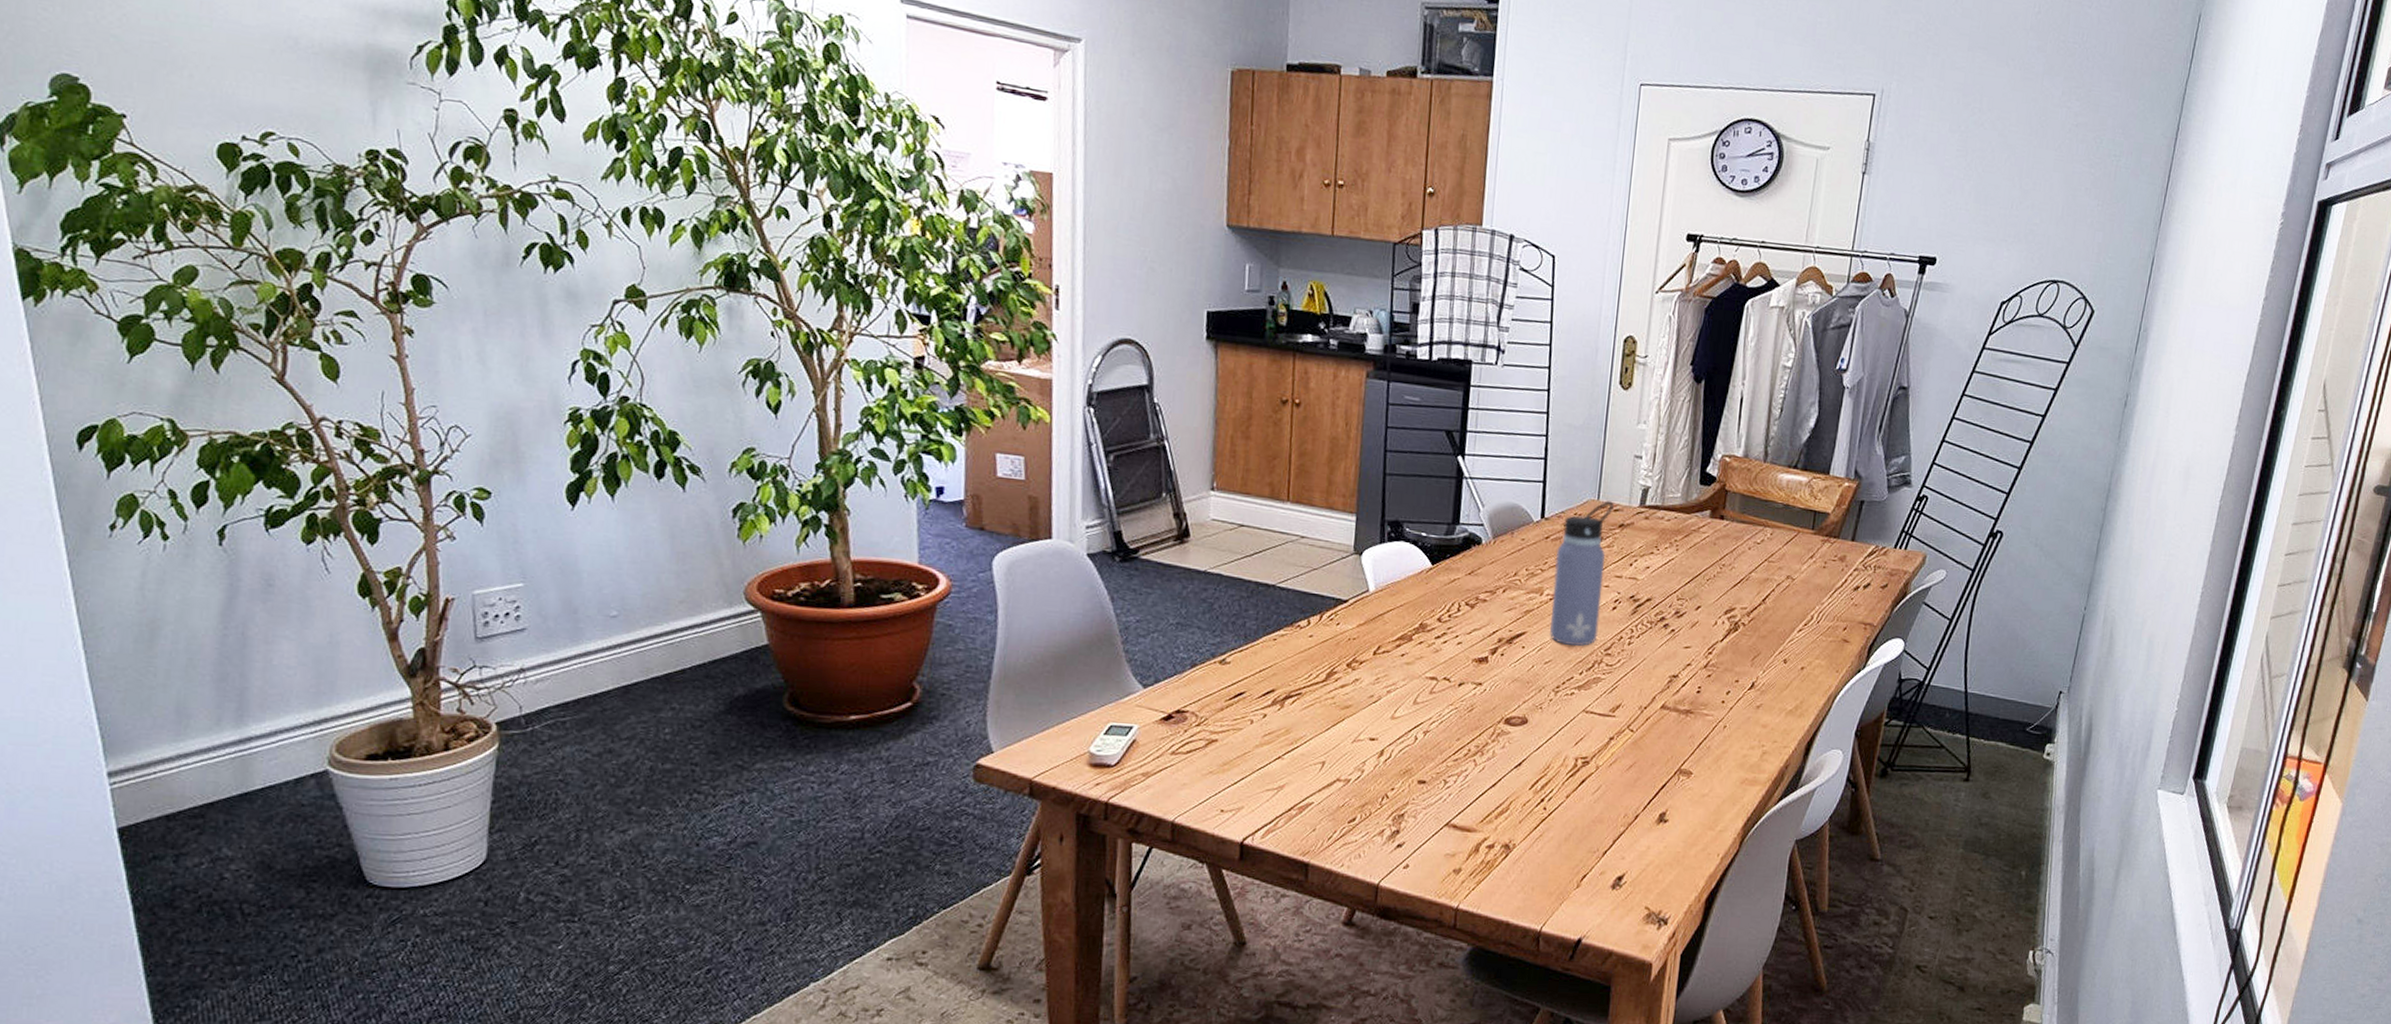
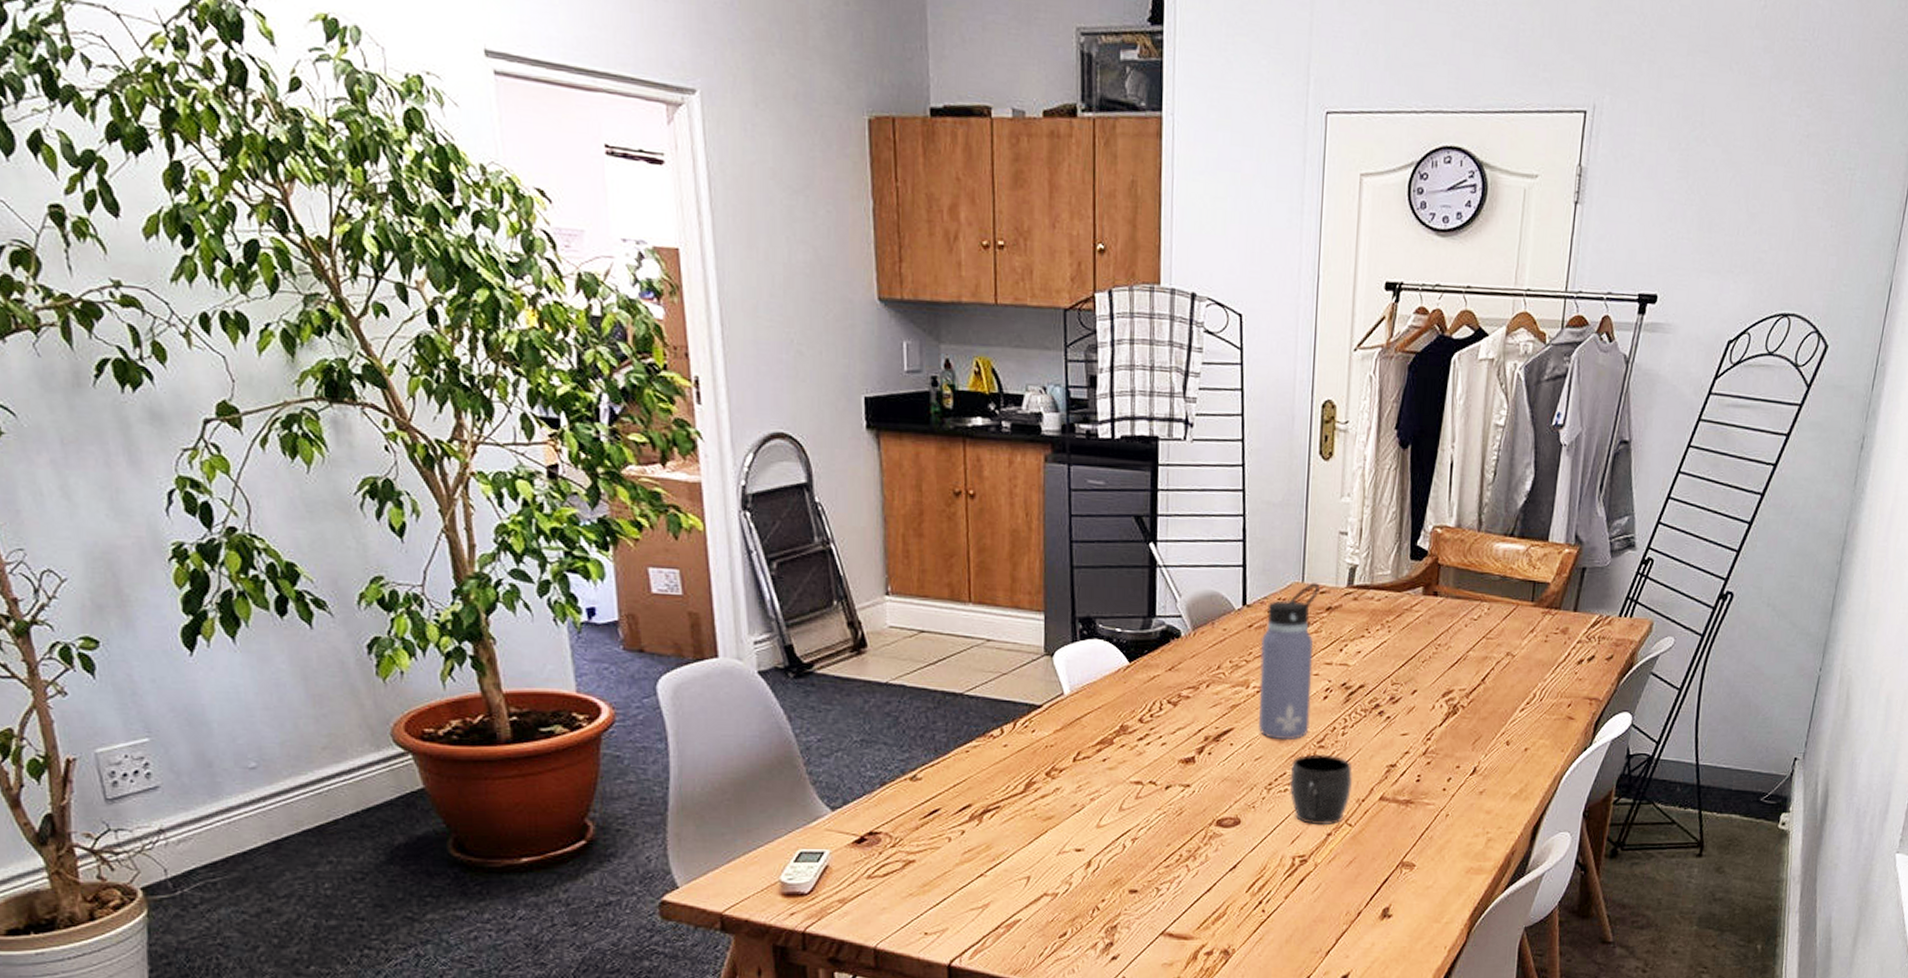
mug: none [1575,661,1637,730] -> present [1289,754,1353,826]

